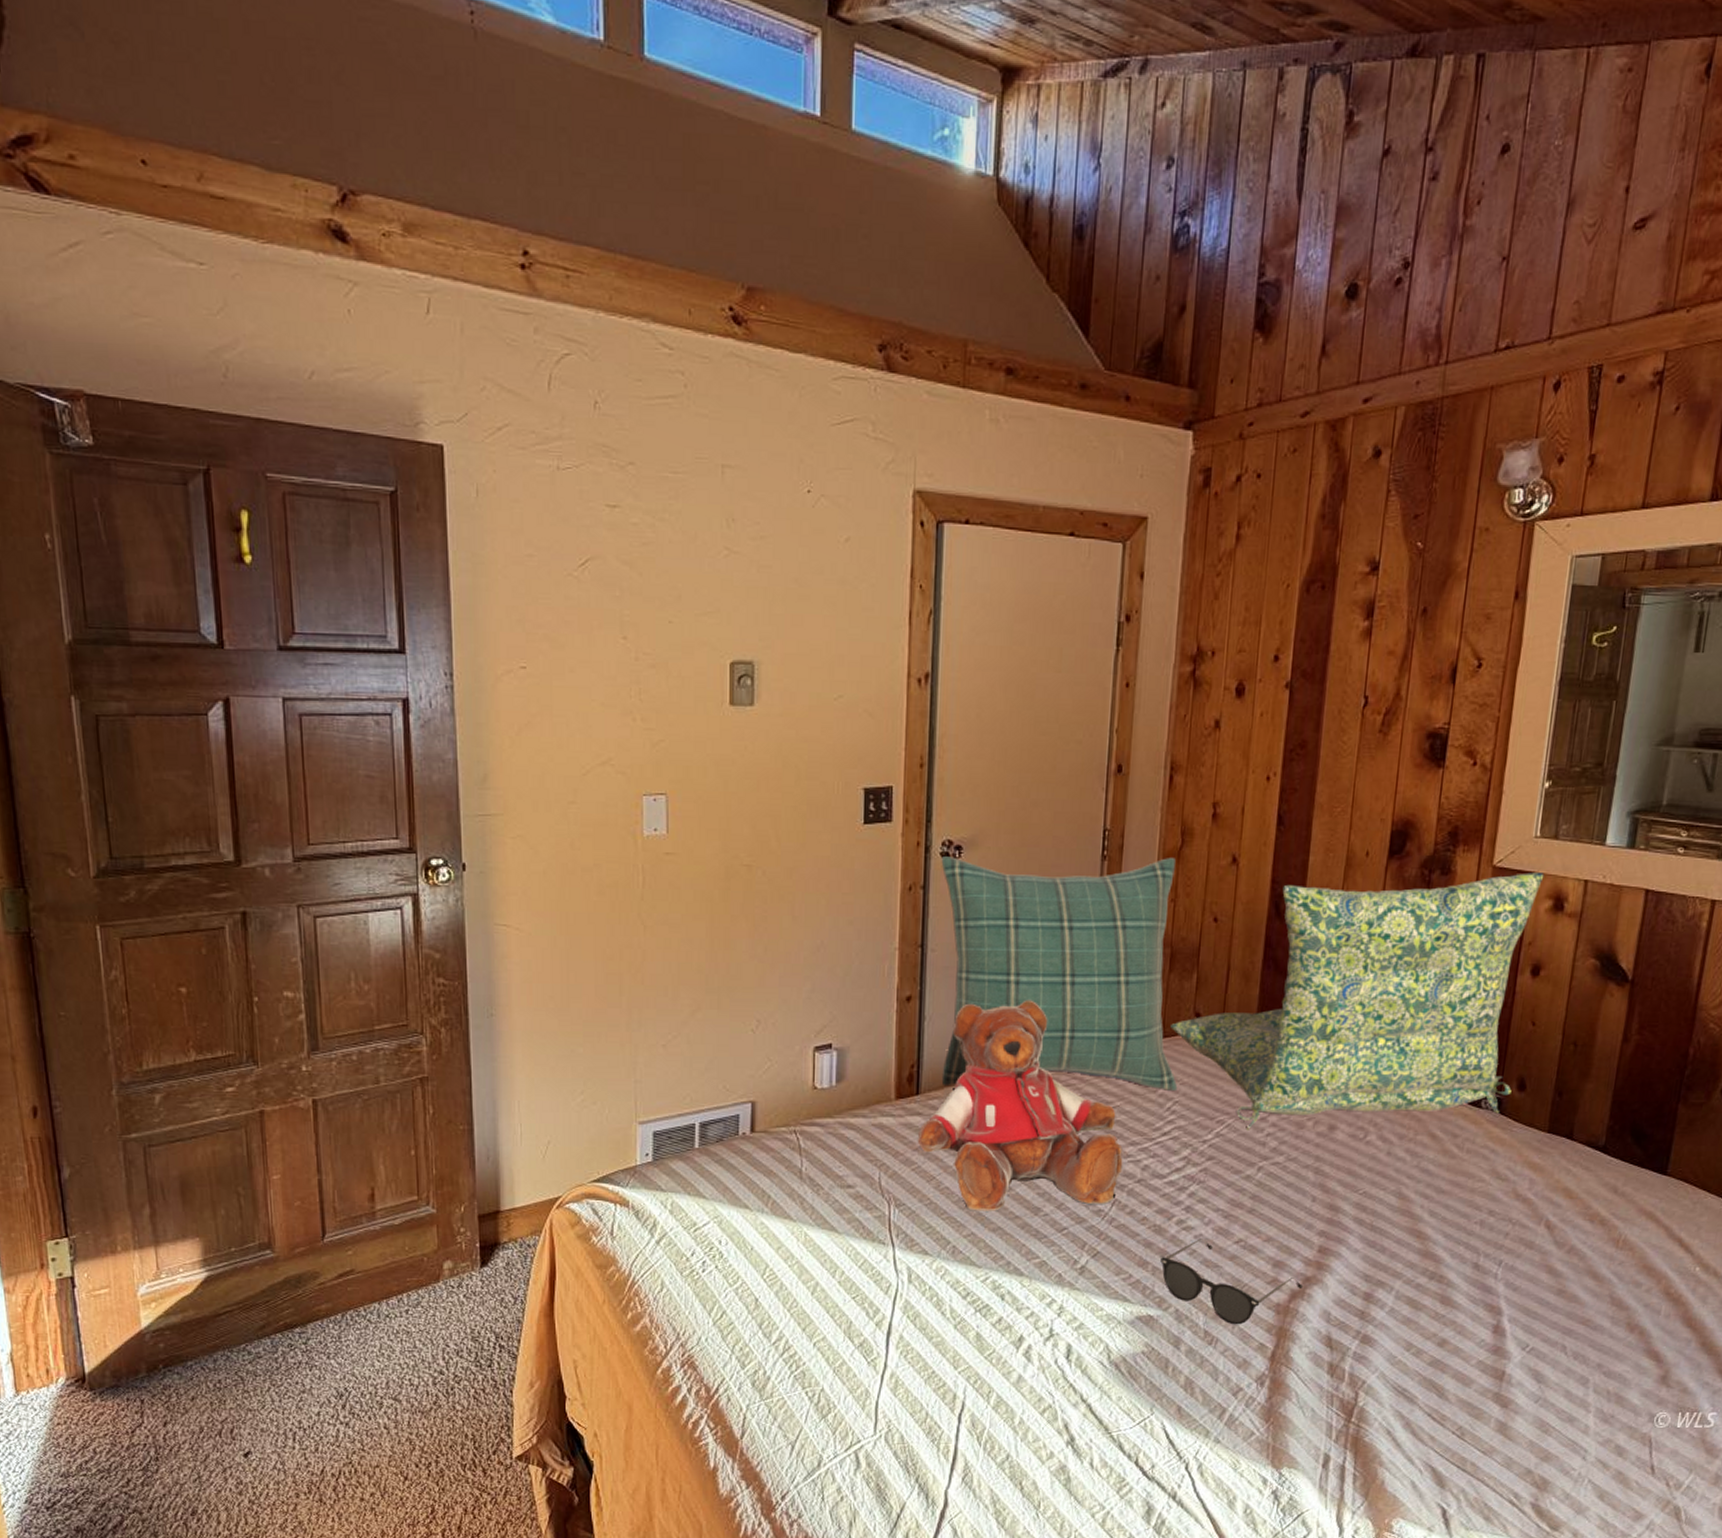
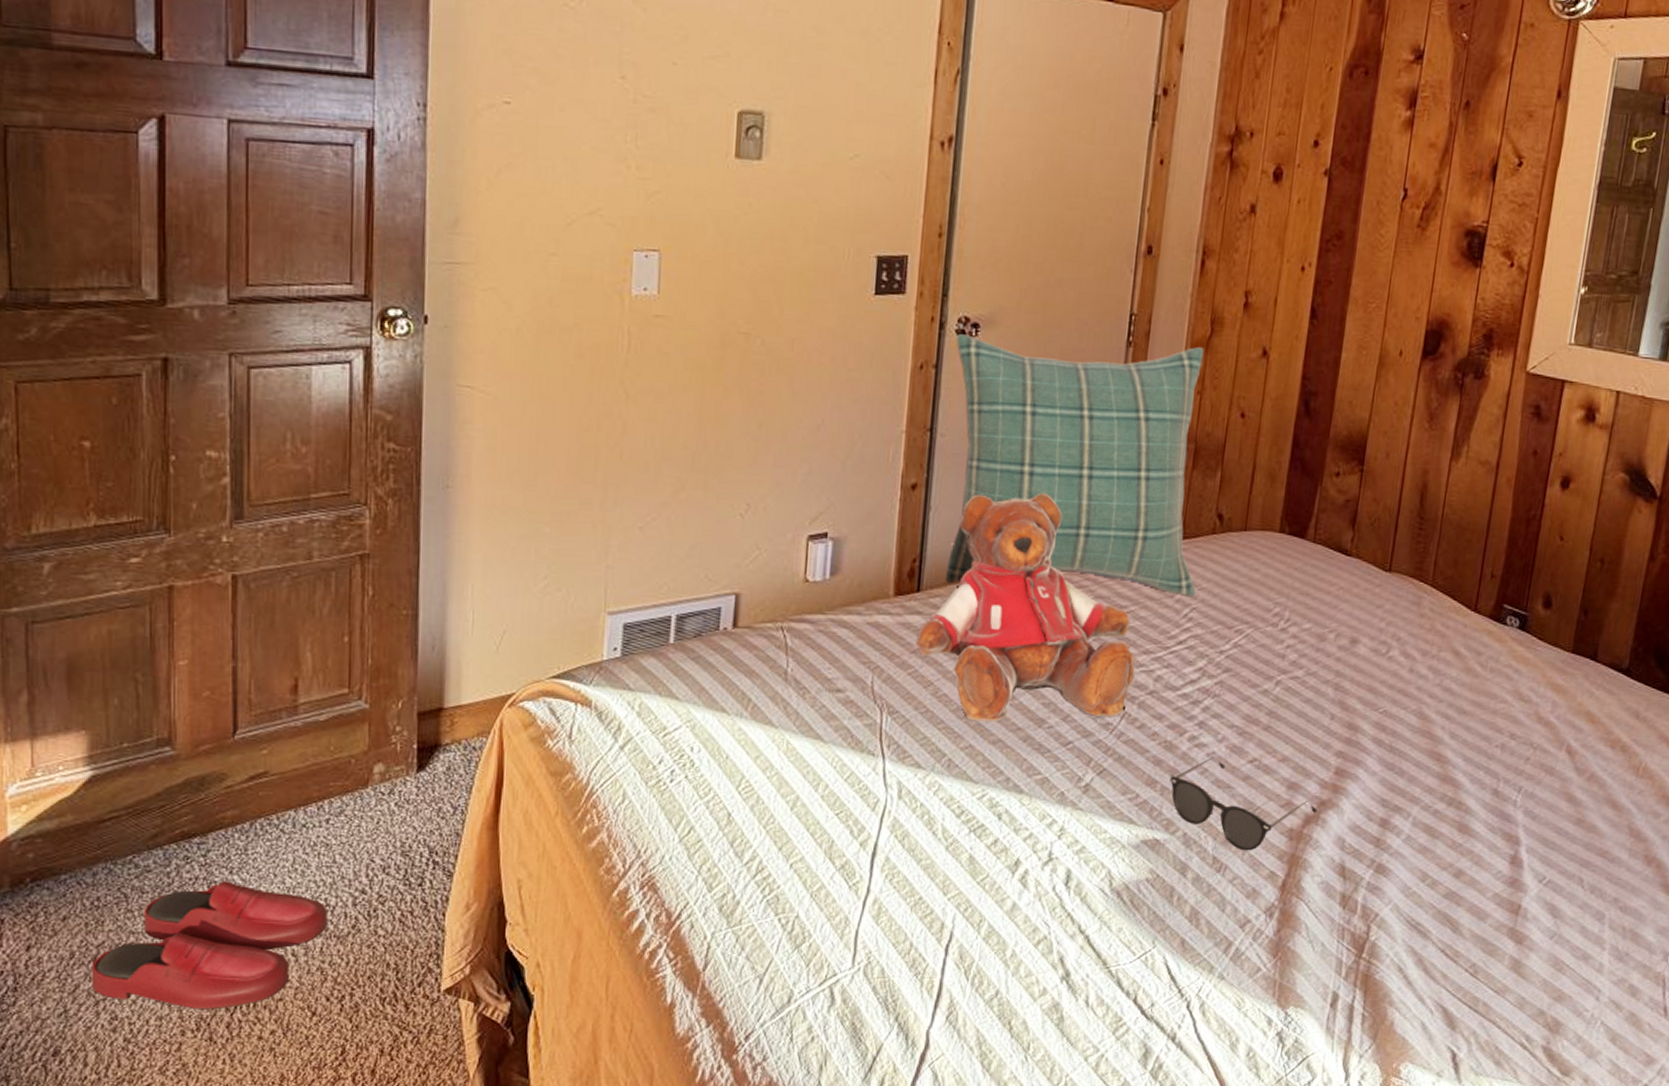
slippers: none [217,1365,412,1476] -> present [91,881,327,1010]
seat cushion: present [1170,873,1545,1131] -> none [1191,380,1577,642]

